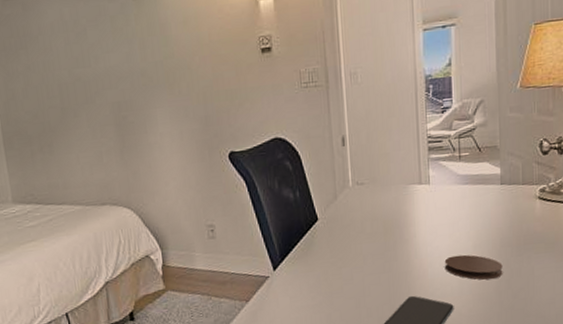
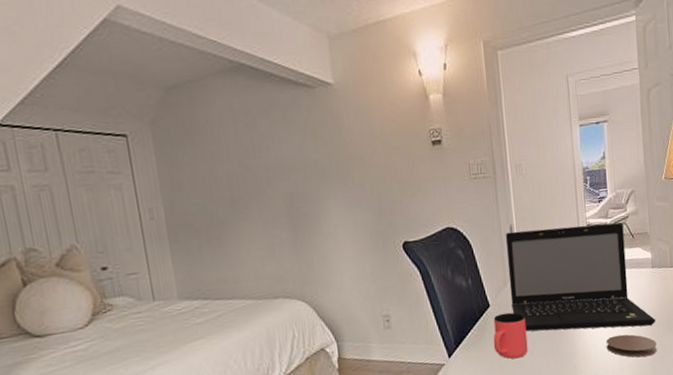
cup: none [320,227,358,275] -> present [493,312,528,359]
laptop: none [337,135,502,248] -> present [505,222,655,332]

